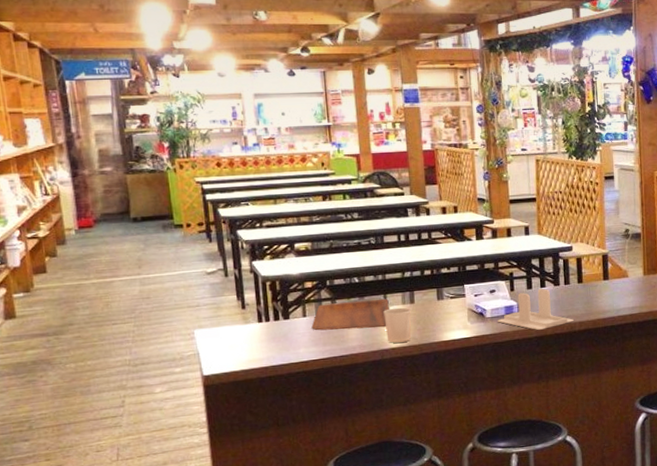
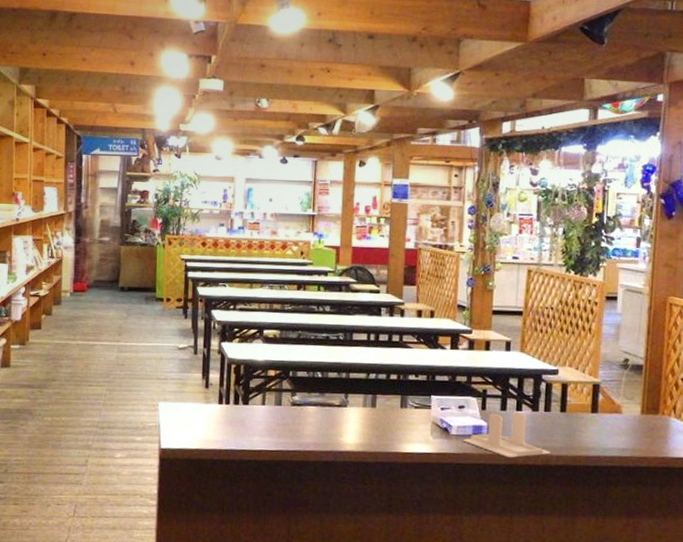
tray: present [311,298,389,331] -> none [269,395,349,428]
cup: present [383,307,412,343] -> none [342,409,371,447]

